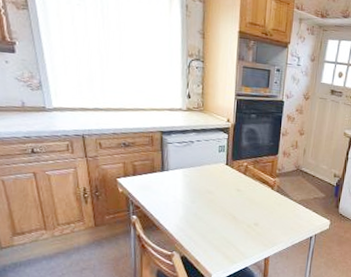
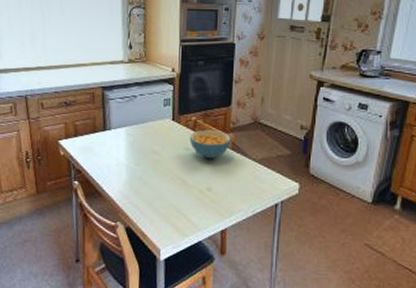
cereal bowl: none [240,174,277,199] -> present [189,130,231,159]

